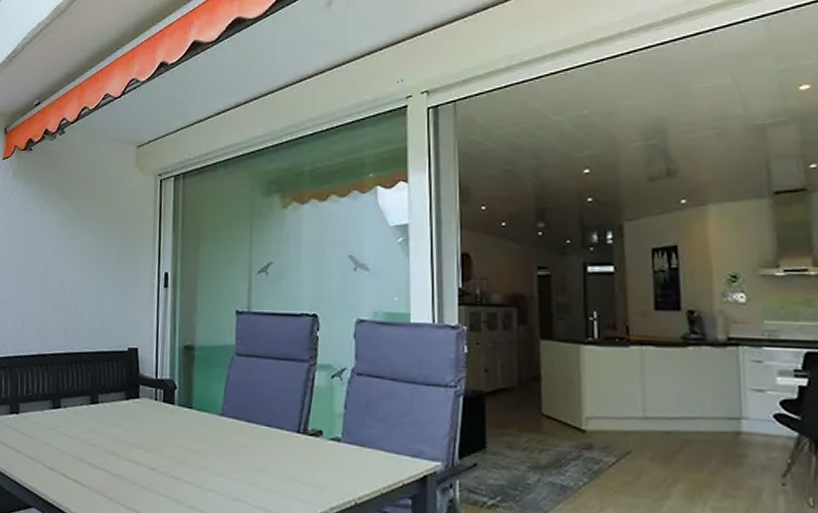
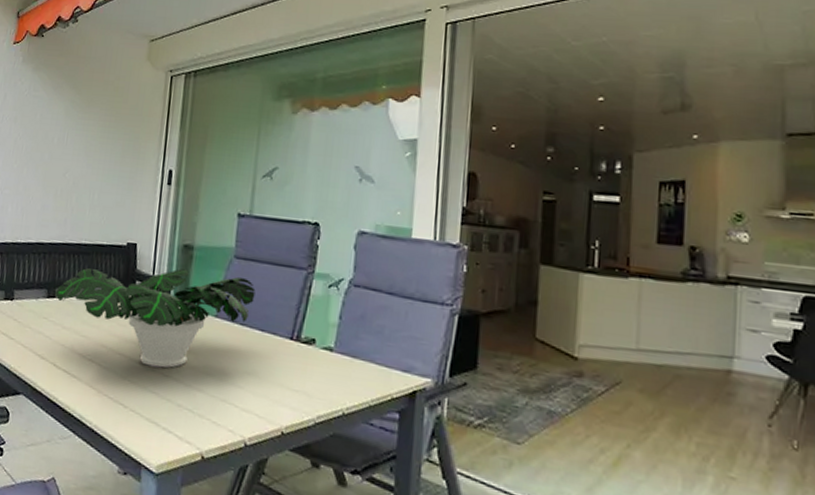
potted plant: none [60,370,259,471] -> present [55,268,256,368]

